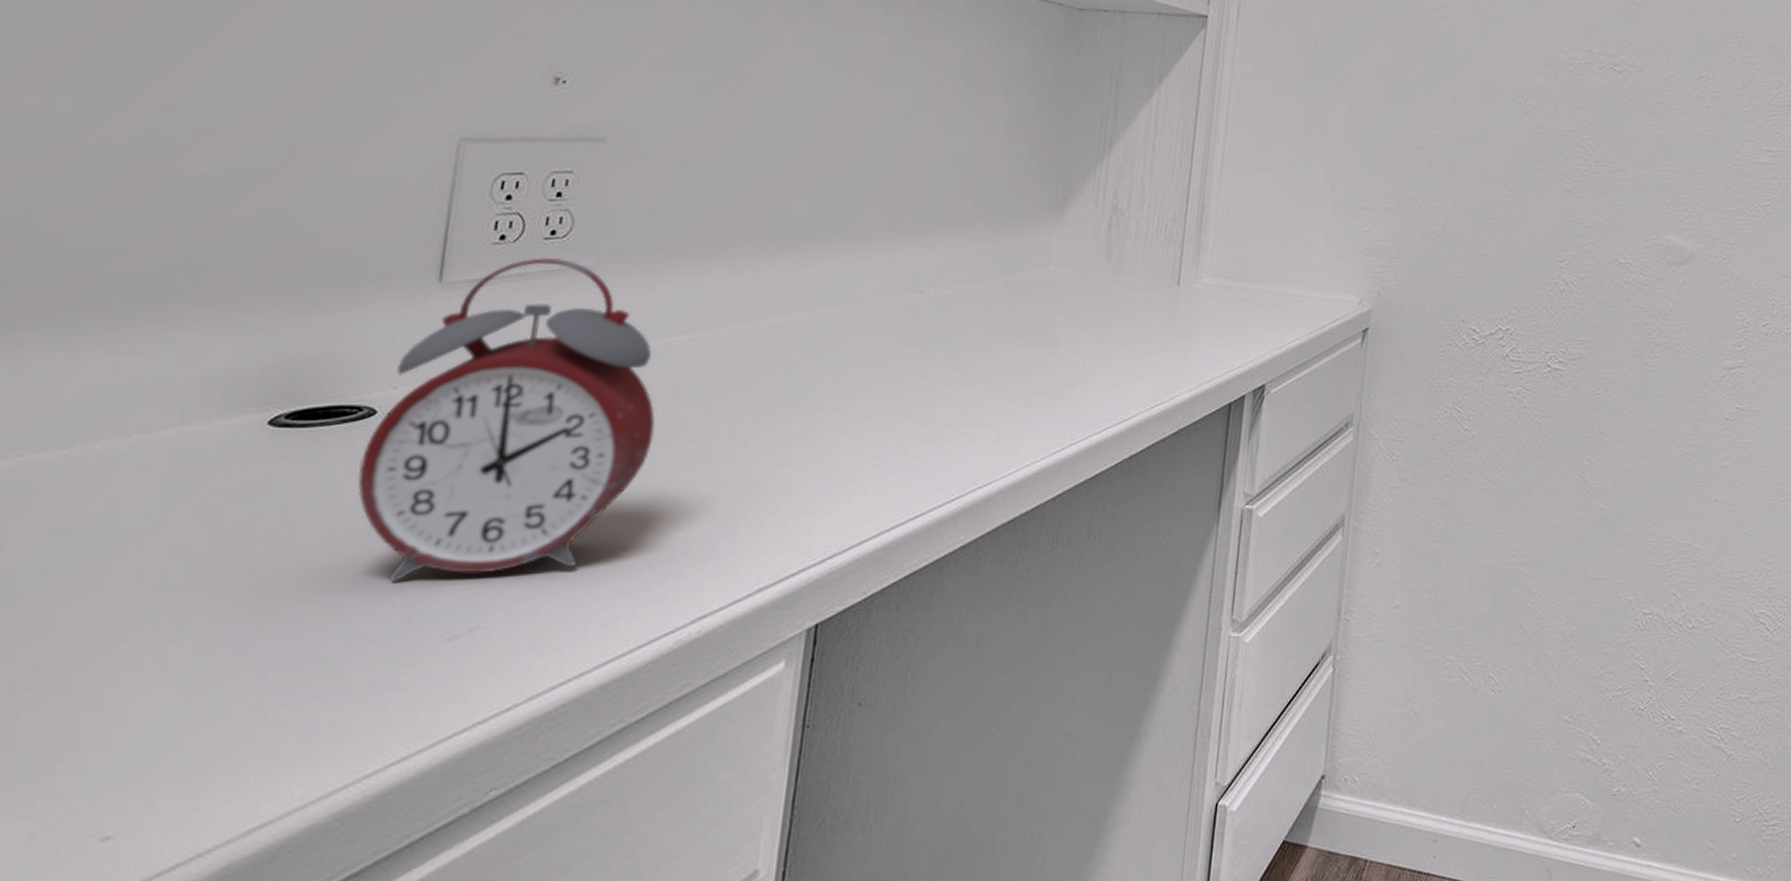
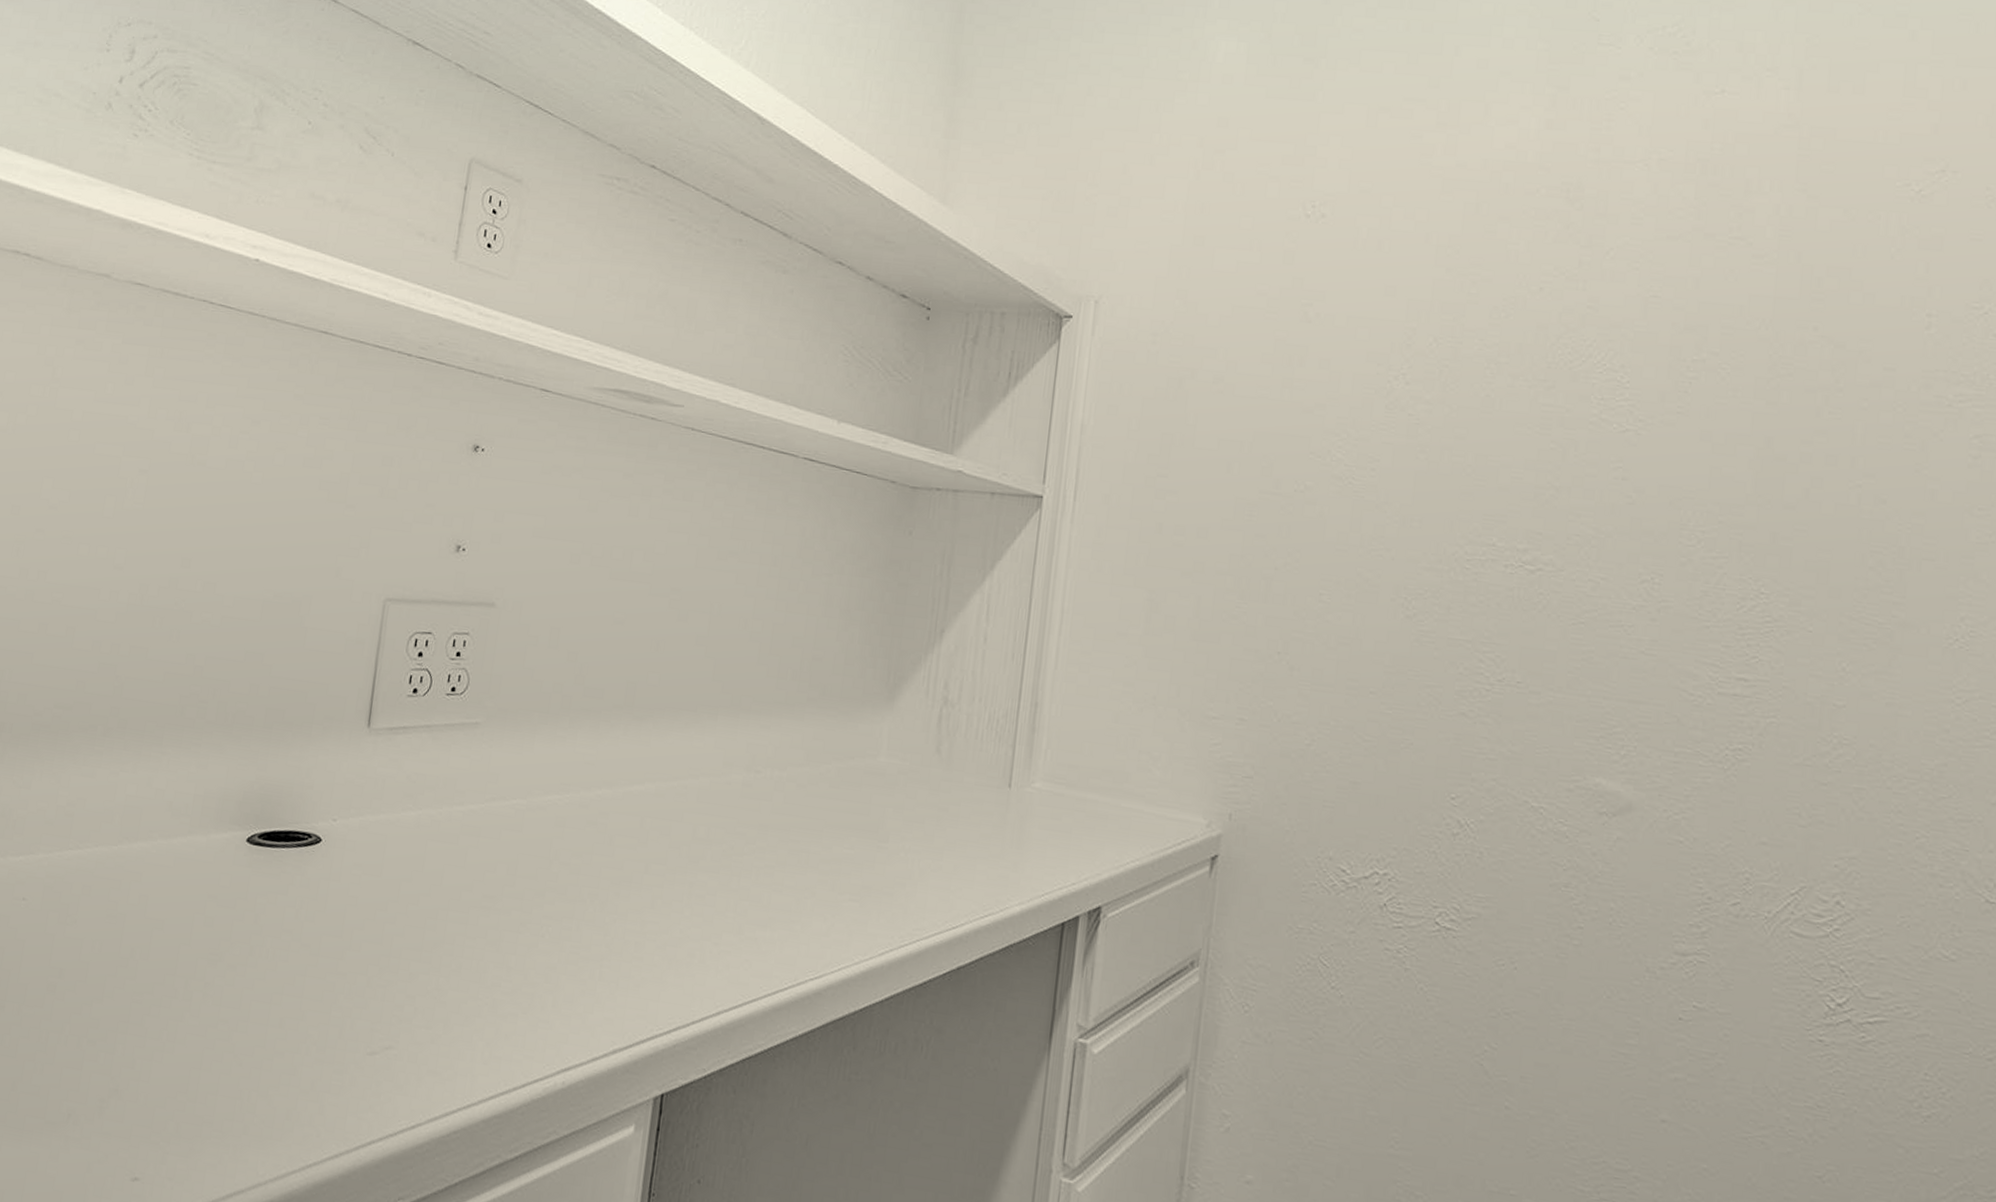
alarm clock: present [358,257,655,581] -> none [307,711,531,1004]

